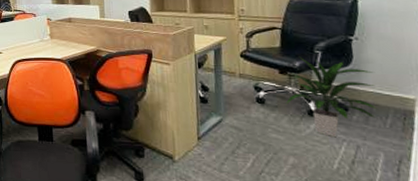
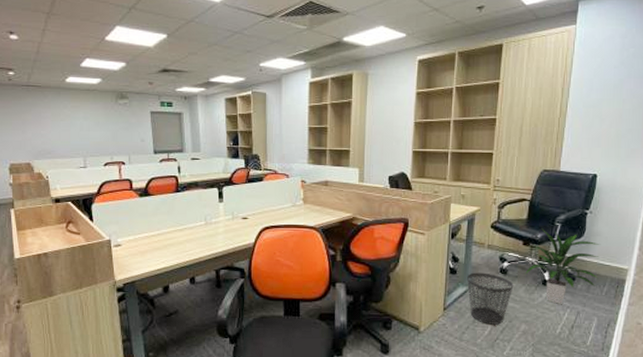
wastebasket: none [219,102,275,157] -> present [466,272,514,325]

